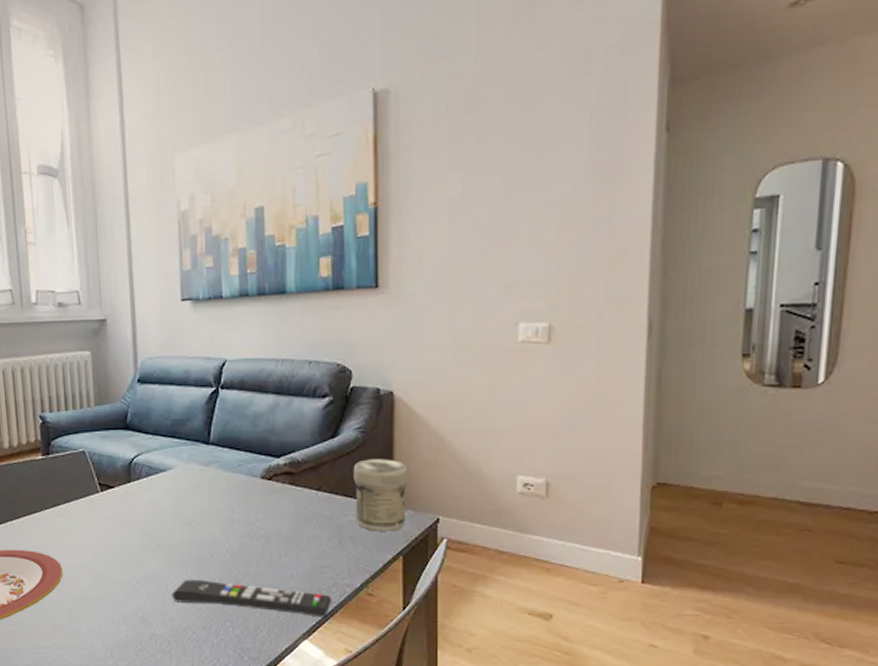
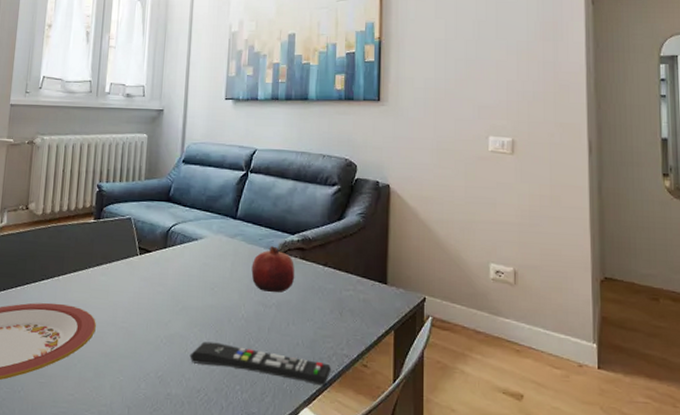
fruit: none [232,472,284,524] -> present [251,246,295,293]
jar: present [353,459,408,532] -> none [354,241,400,307]

